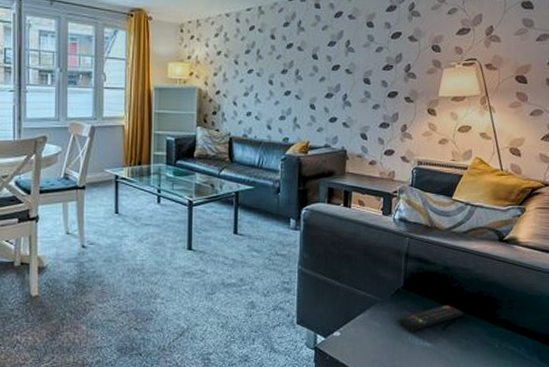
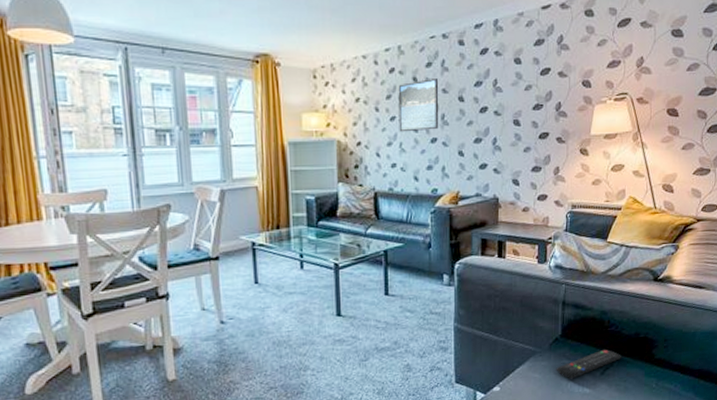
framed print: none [255,37,295,84] -> present [398,79,439,133]

